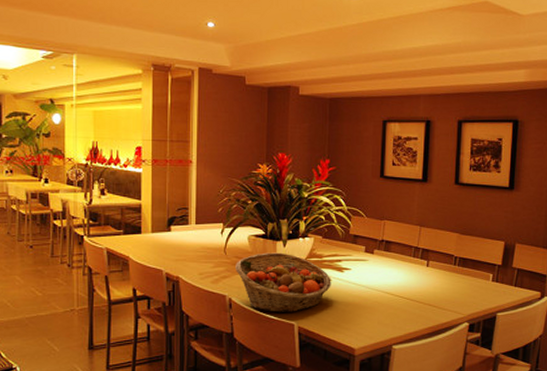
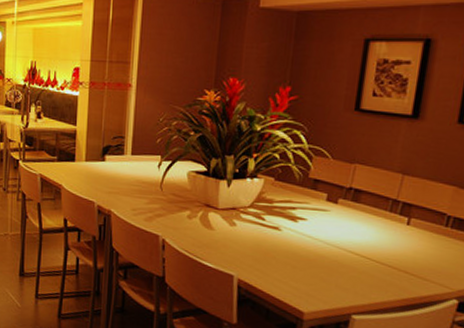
fruit basket: present [235,252,331,313] -> none [171,192,282,263]

